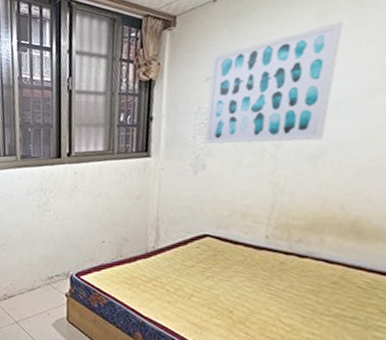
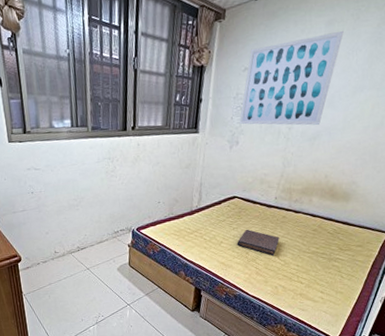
book: none [213,278,279,318] -> present [237,229,279,257]

